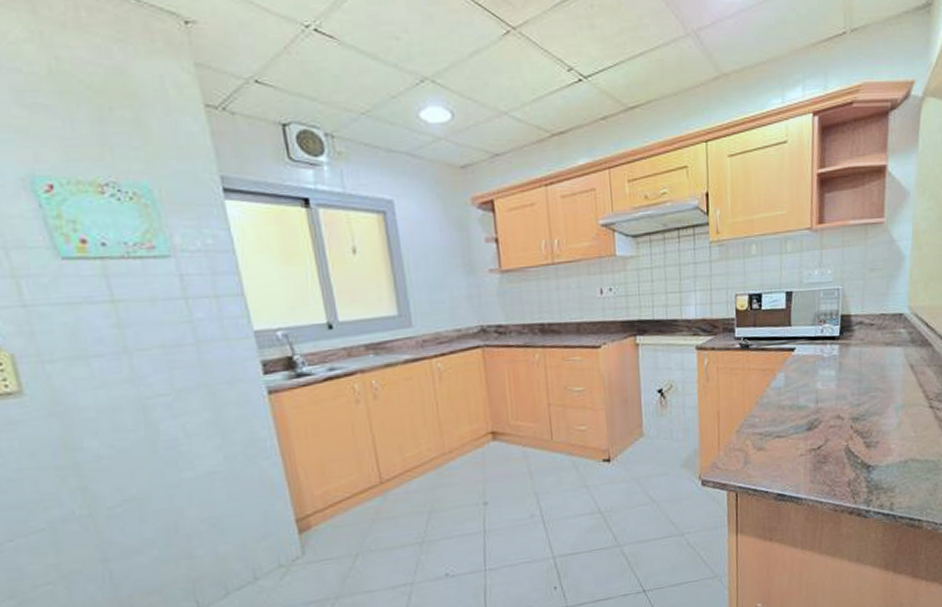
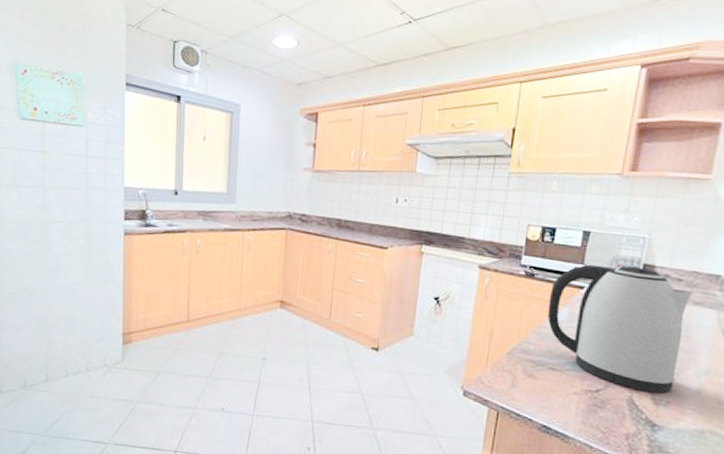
kettle: none [765,318,883,438] -> present [547,264,693,394]

